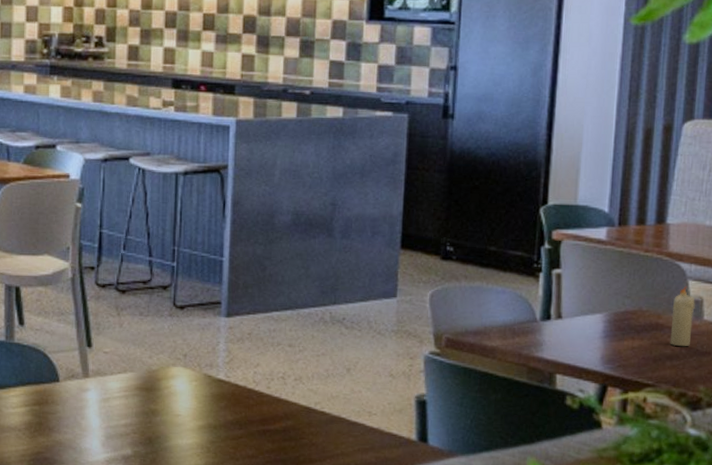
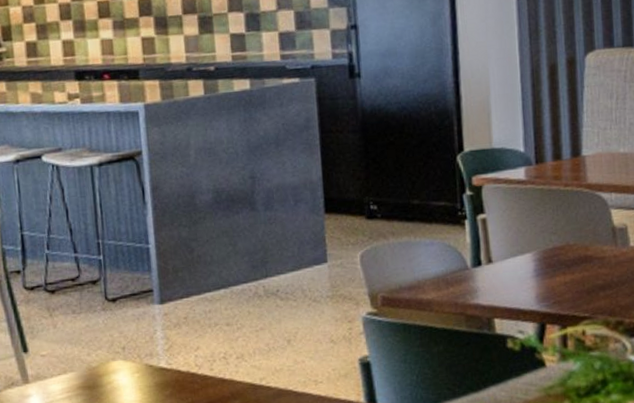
candle: present [670,286,695,347] -> none [598,215,621,276]

